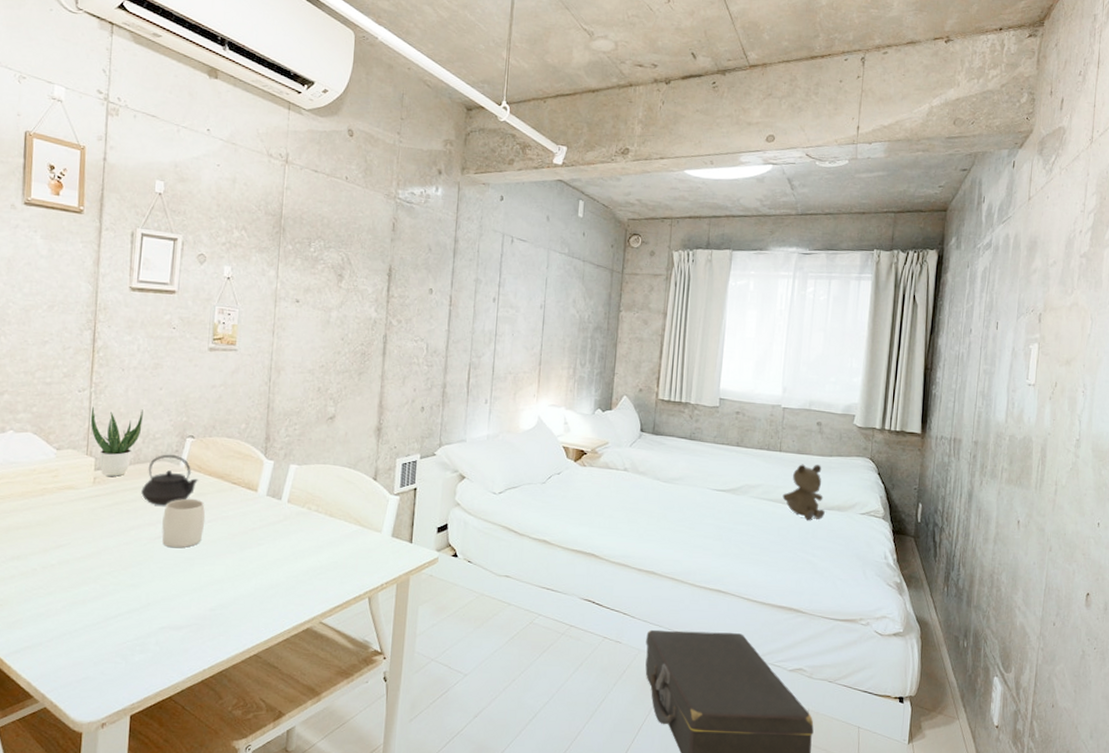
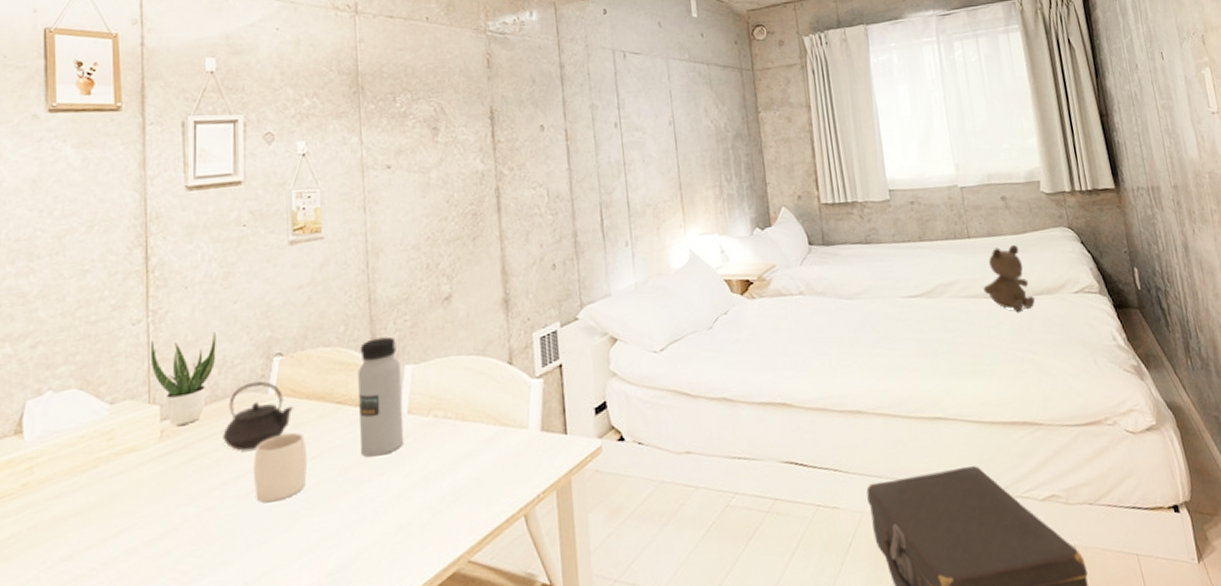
water bottle: none [246,438,287,530] -> present [358,336,404,457]

